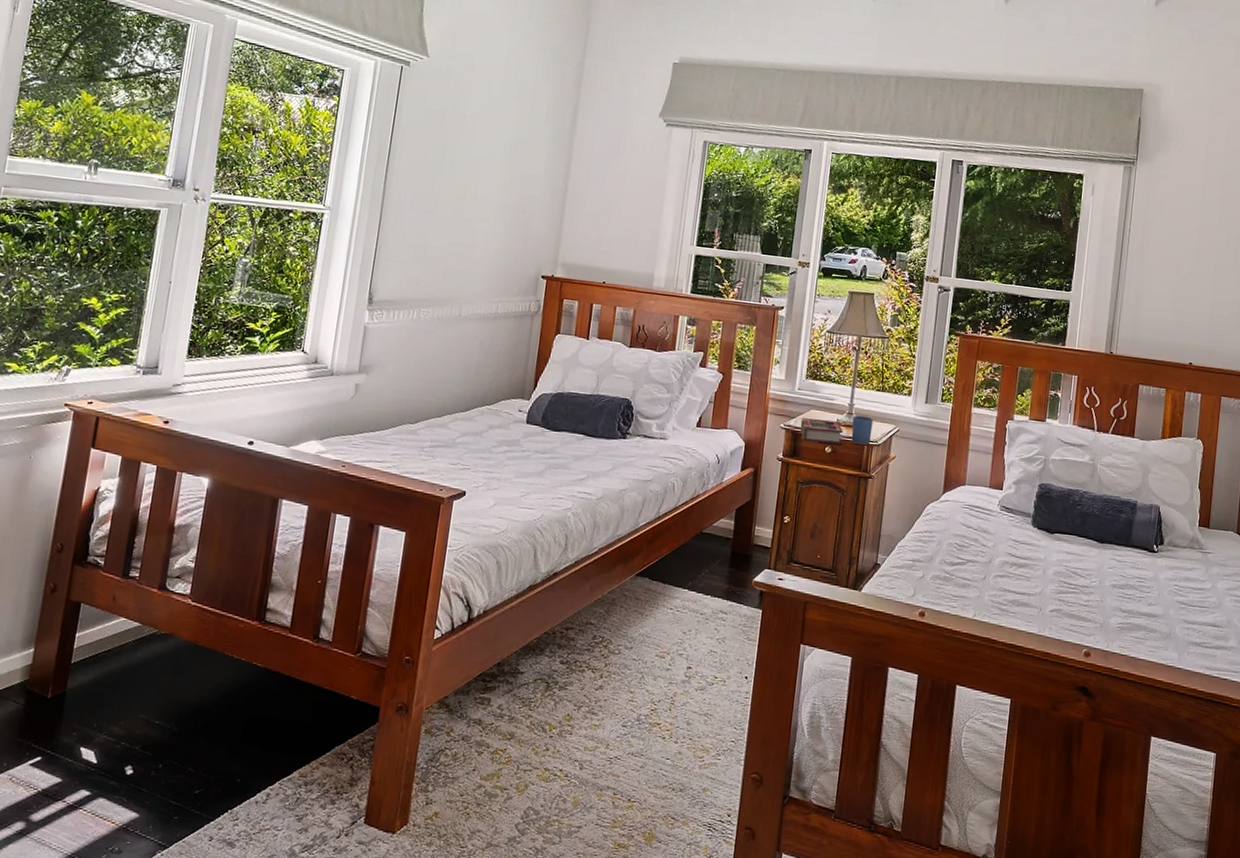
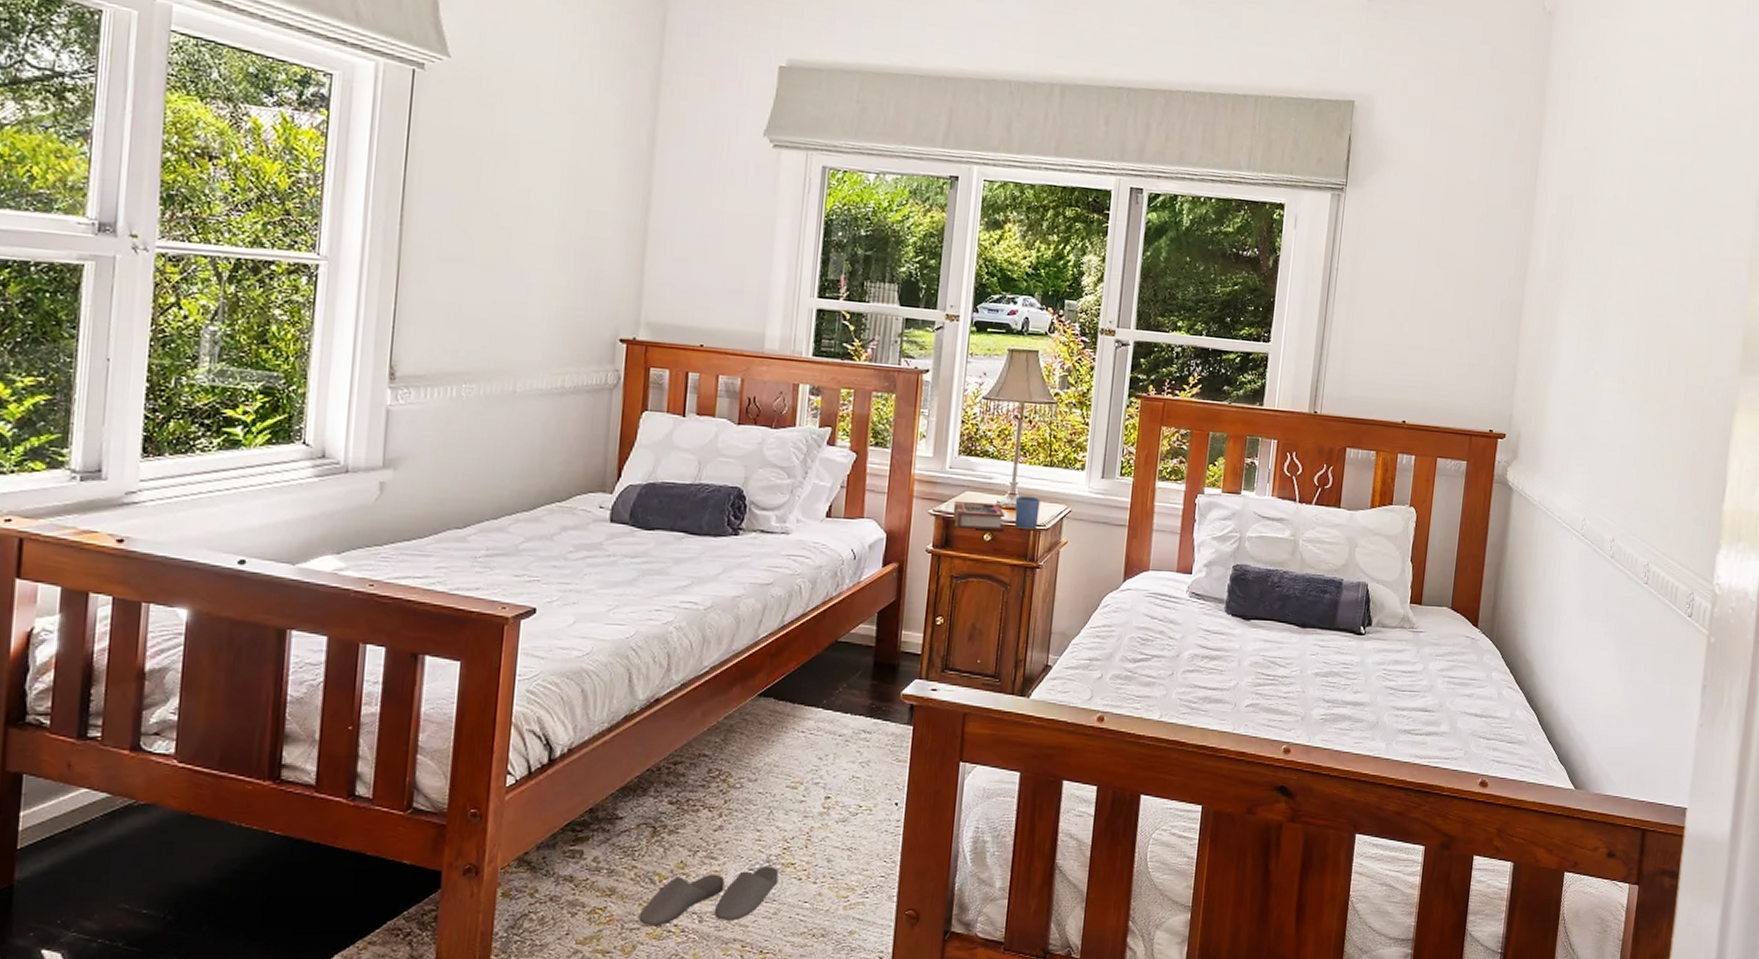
slippers: none [531,724,647,770] -> present [638,866,779,927]

